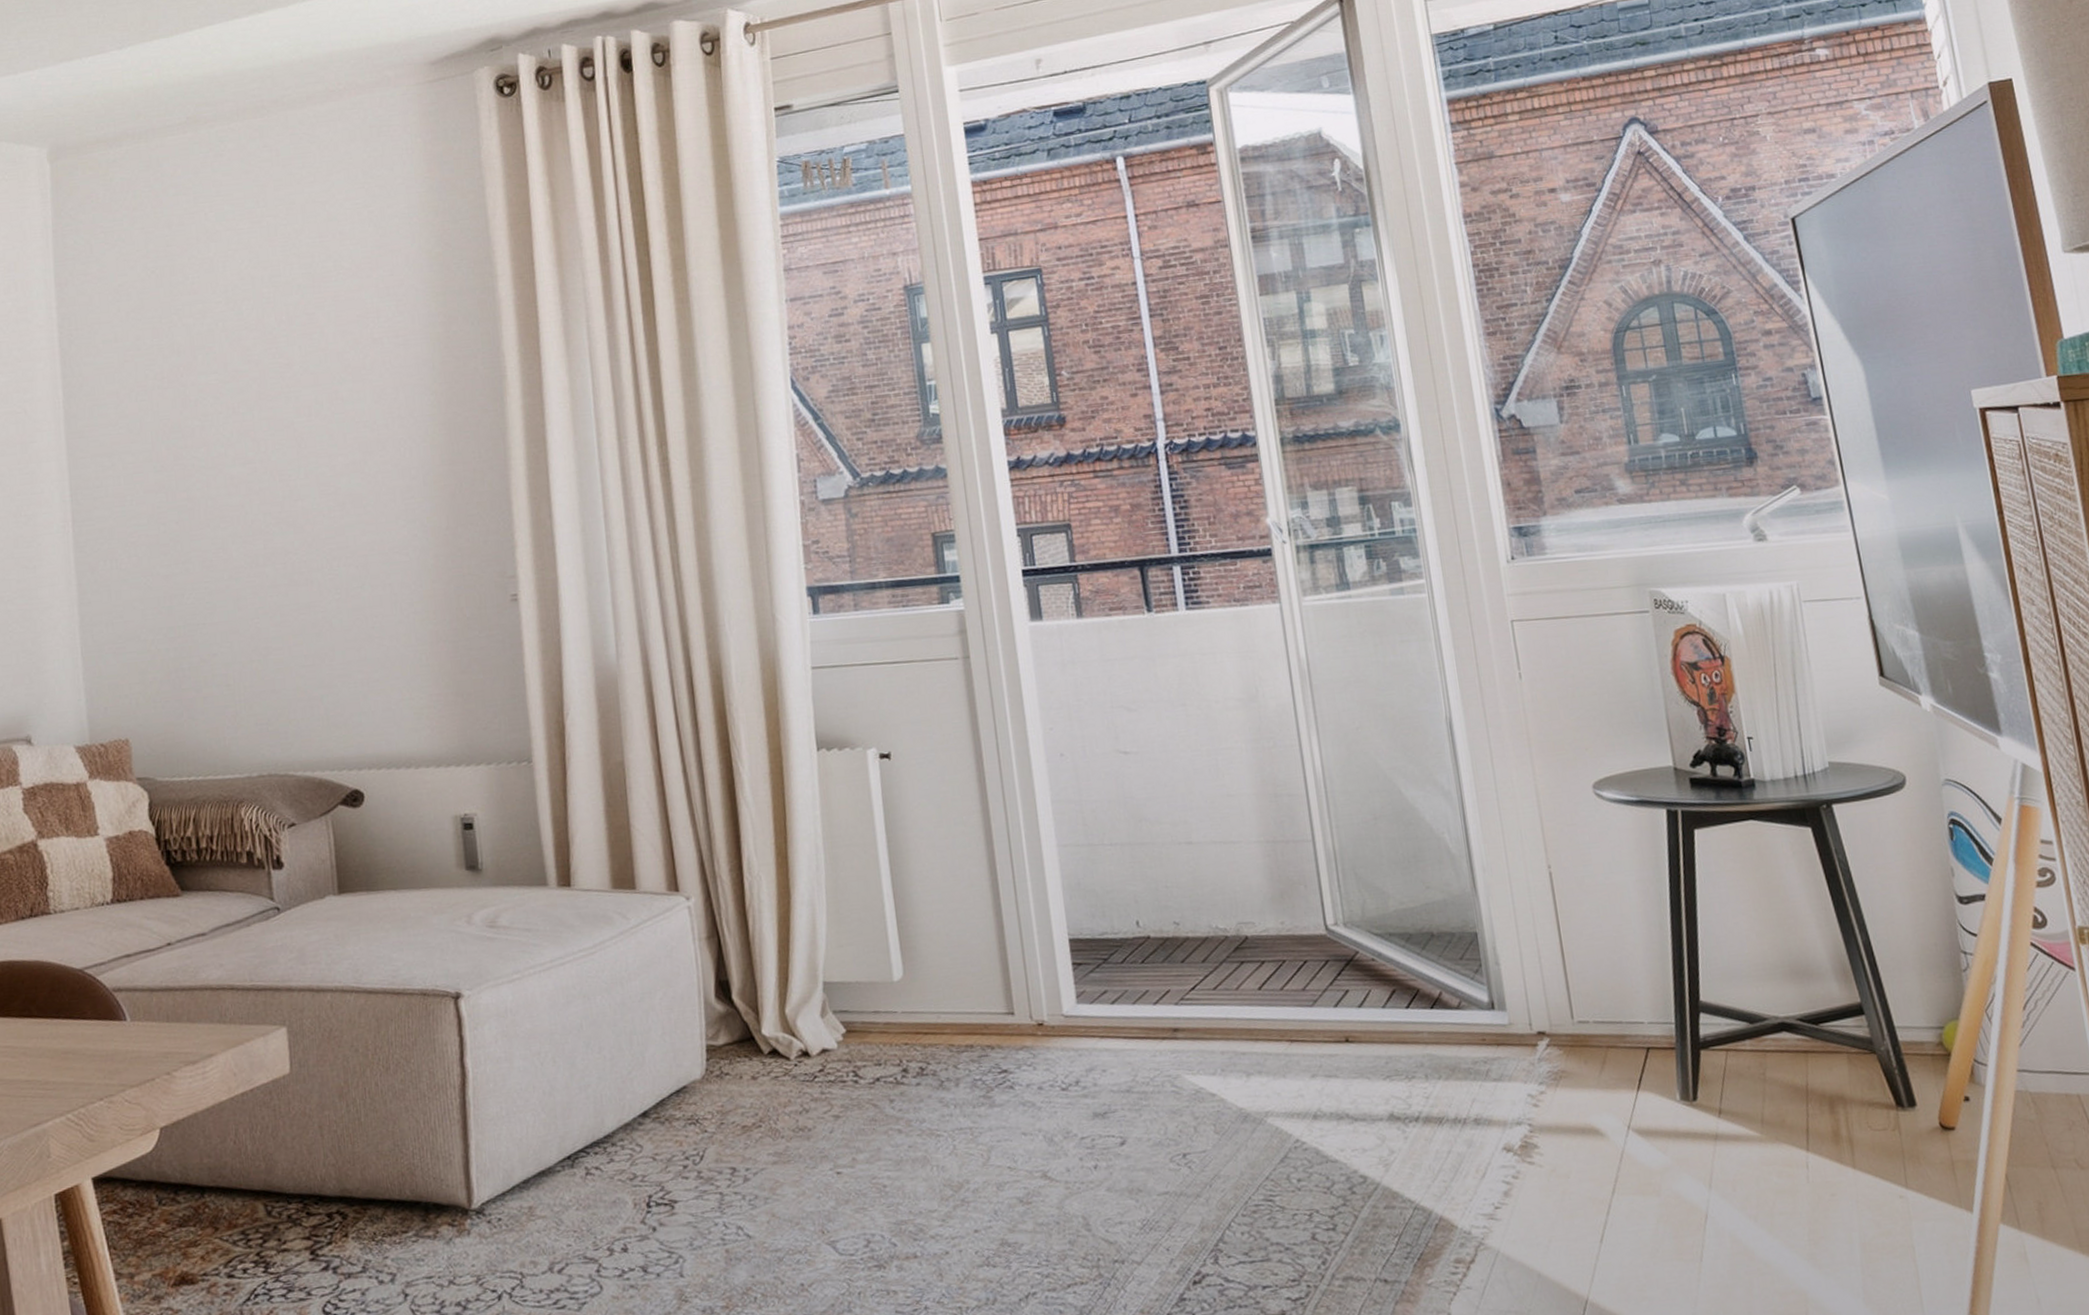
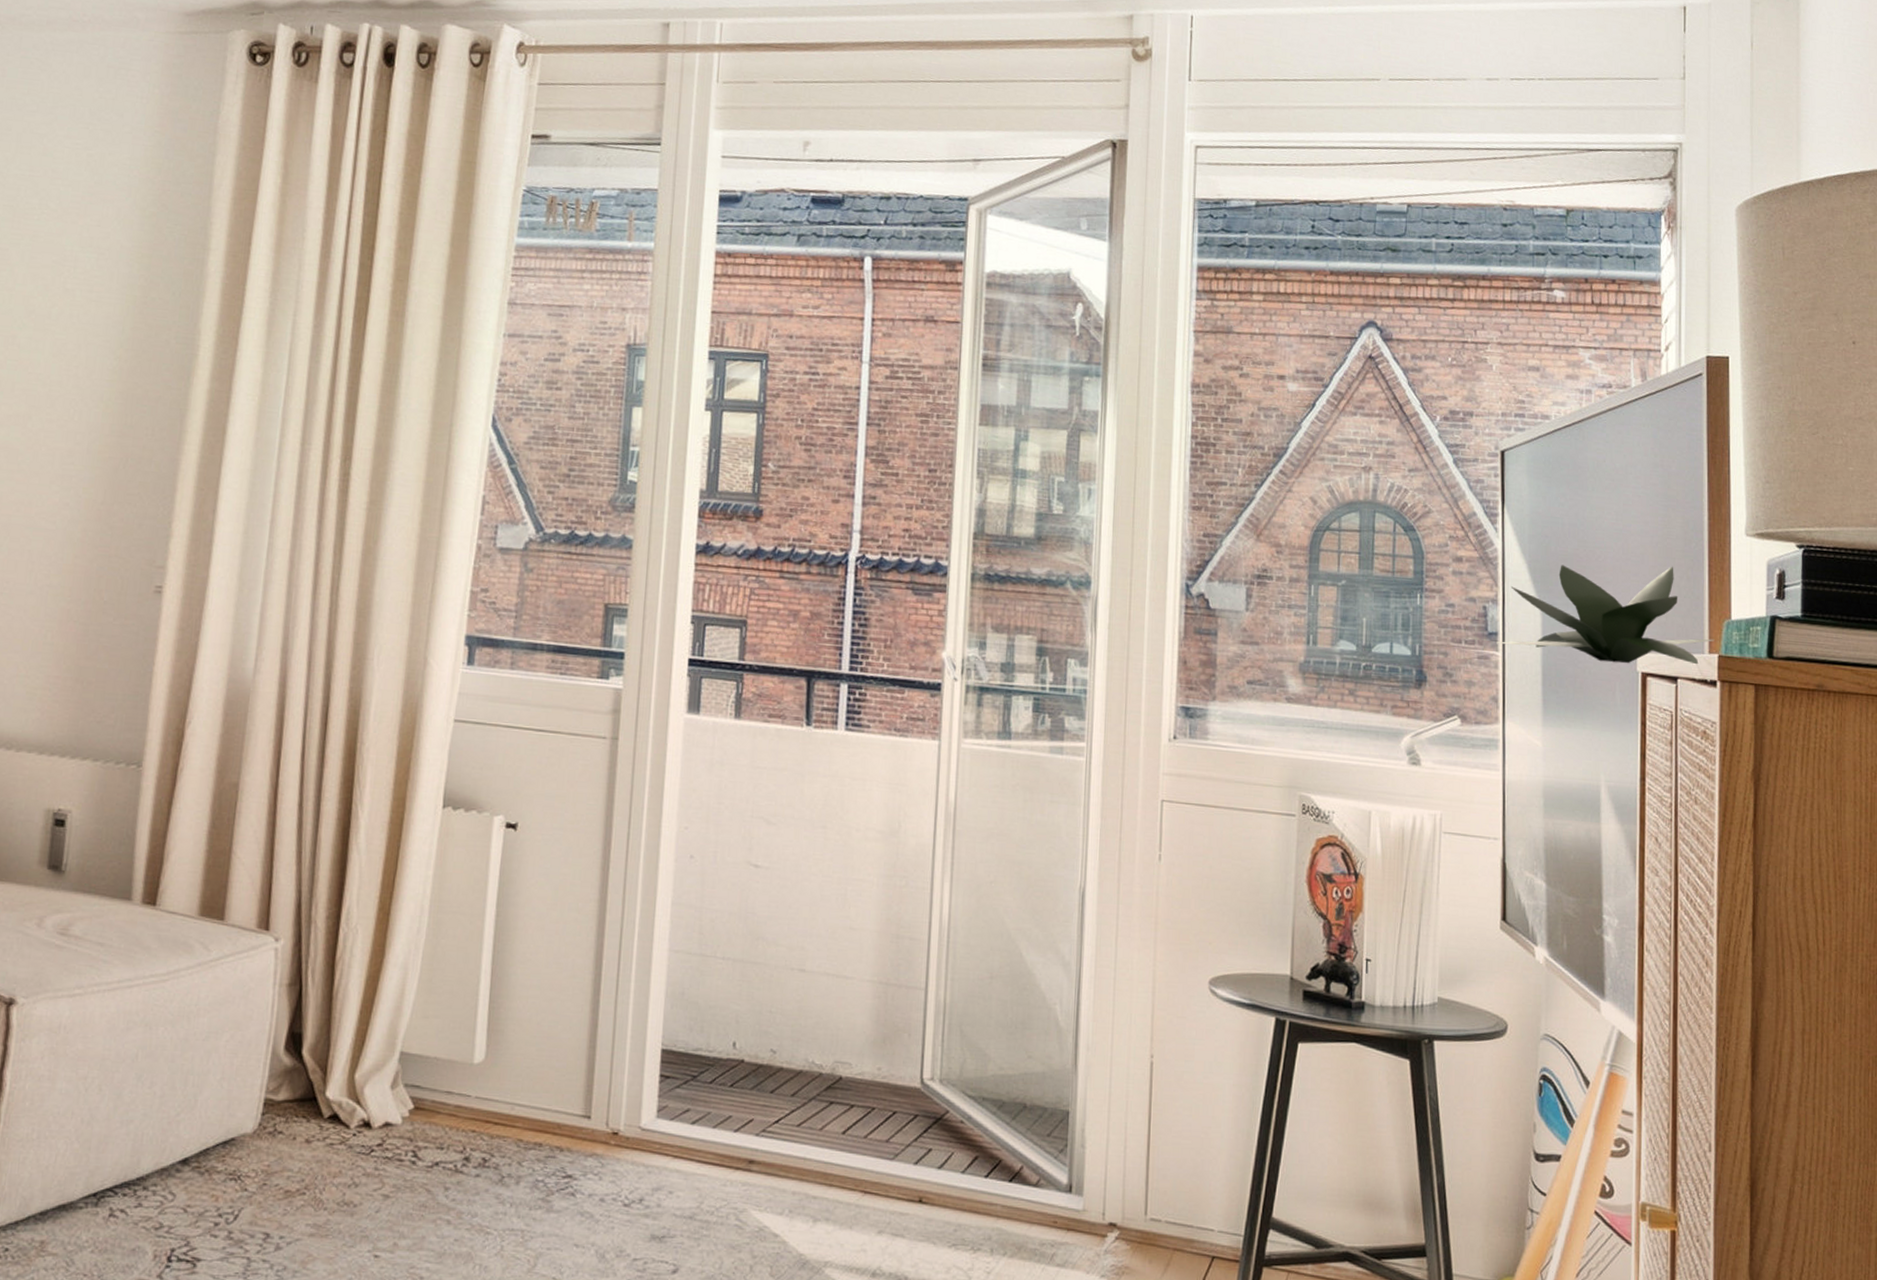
plant: none [1822,297,2050,408] -> present [1497,564,1715,665]

